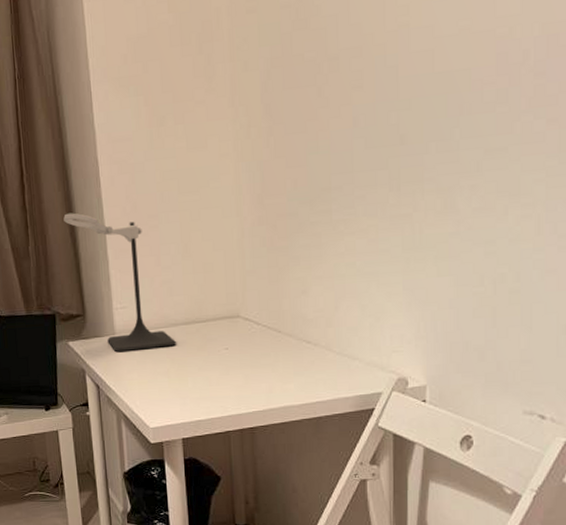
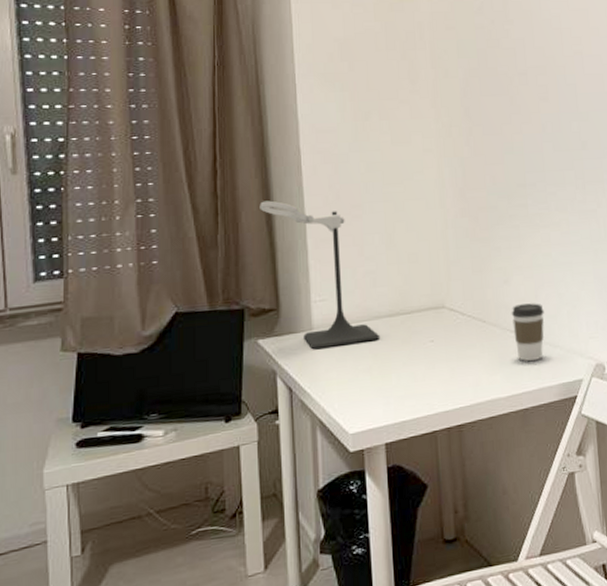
coffee cup: none [308,314,344,373] -> present [511,303,545,362]

